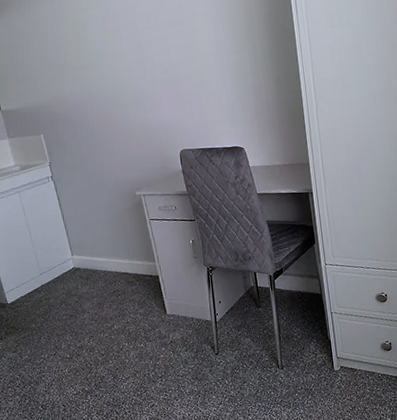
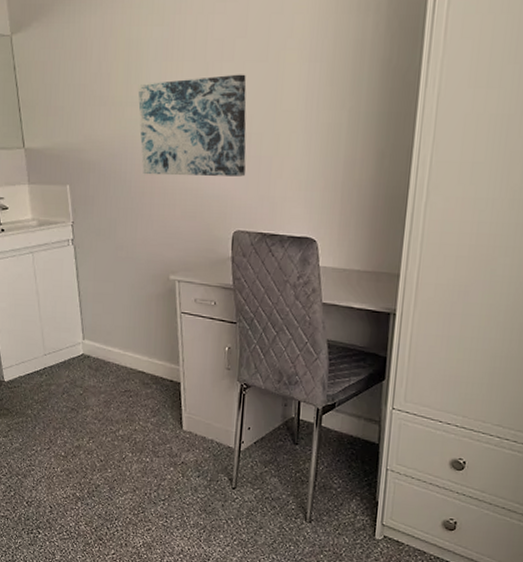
wall art: none [87,36,181,118] -> present [137,74,247,177]

